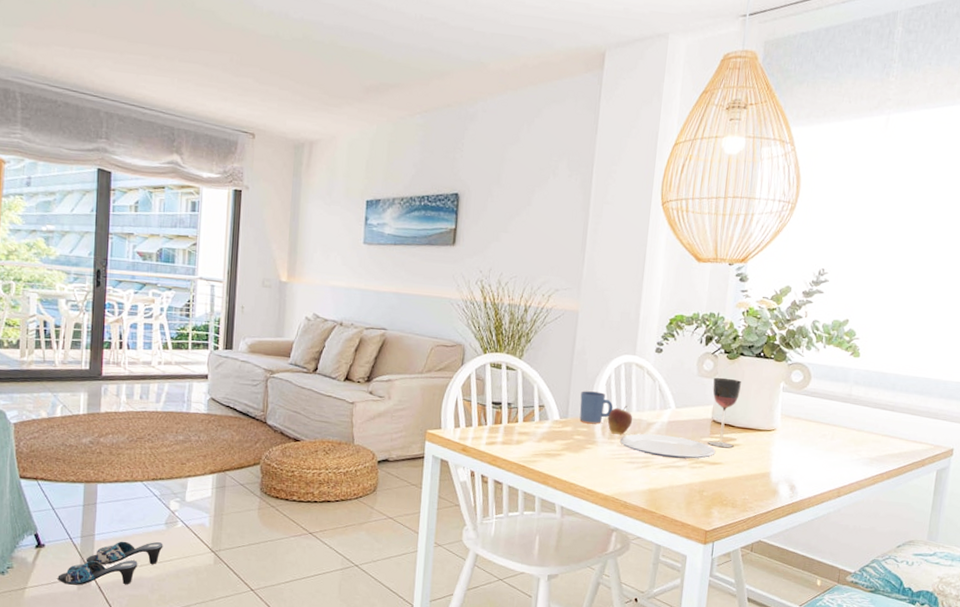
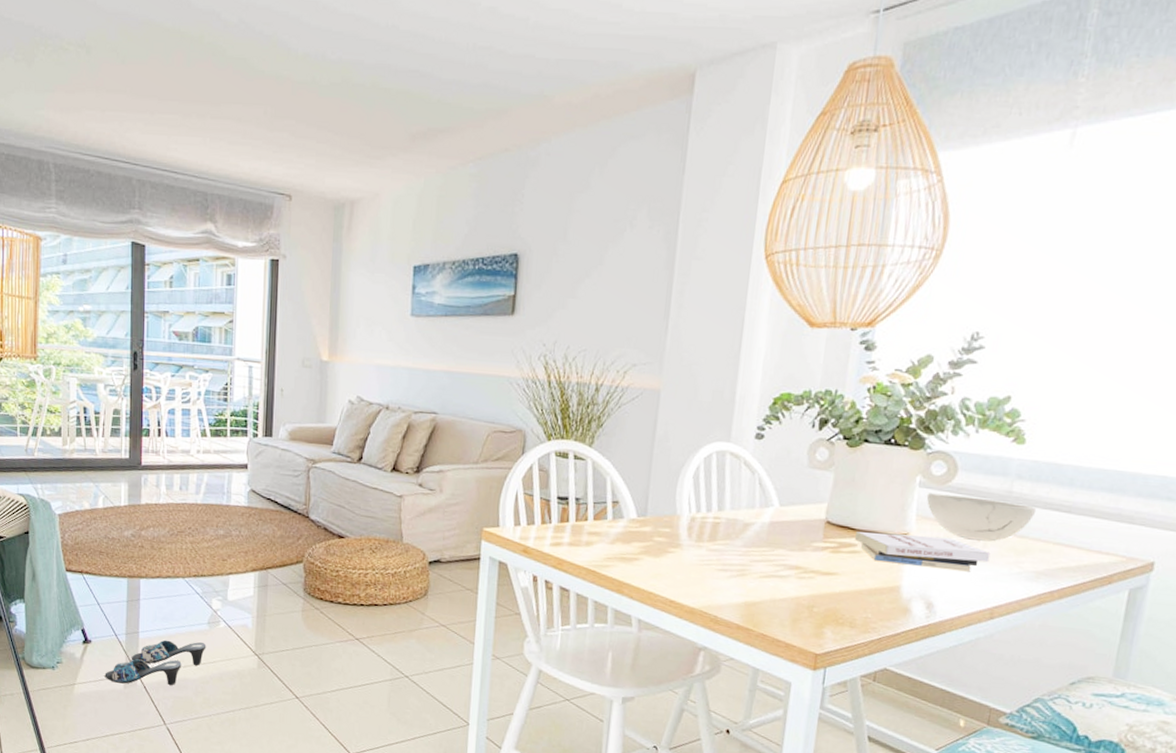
mug: present [579,391,614,425] -> none [661,484,702,525]
fruit: present [607,405,633,435] -> none [694,502,726,537]
plate: present [619,433,716,459] -> none [709,536,830,568]
wineglass: present [708,377,741,448] -> none [820,469,864,556]
books: none [735,427,837,460] -> present [855,531,991,572]
bowl: none [788,395,869,435] -> present [926,492,1037,542]

